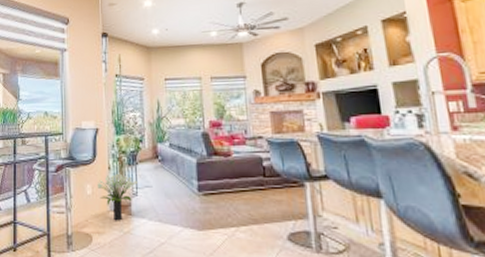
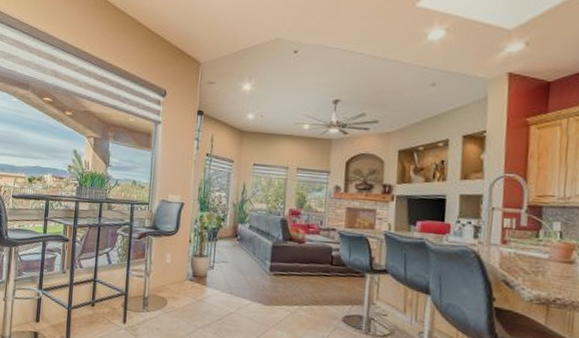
potted plant: present [97,173,137,221] -> none [176,246,215,290]

